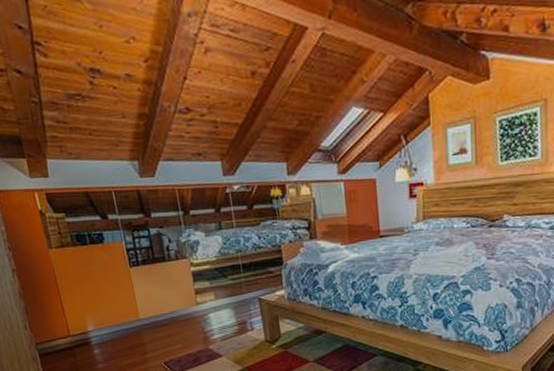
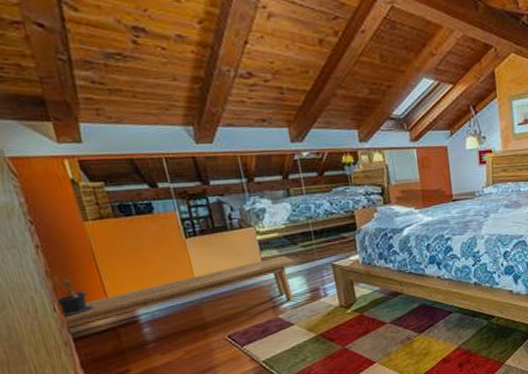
potted plant: none [24,298,55,335] -> present [51,276,93,317]
bench: none [29,288,225,345] -> present [59,256,296,328]

